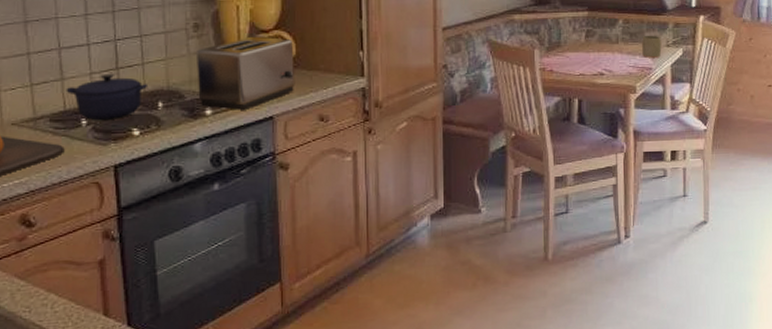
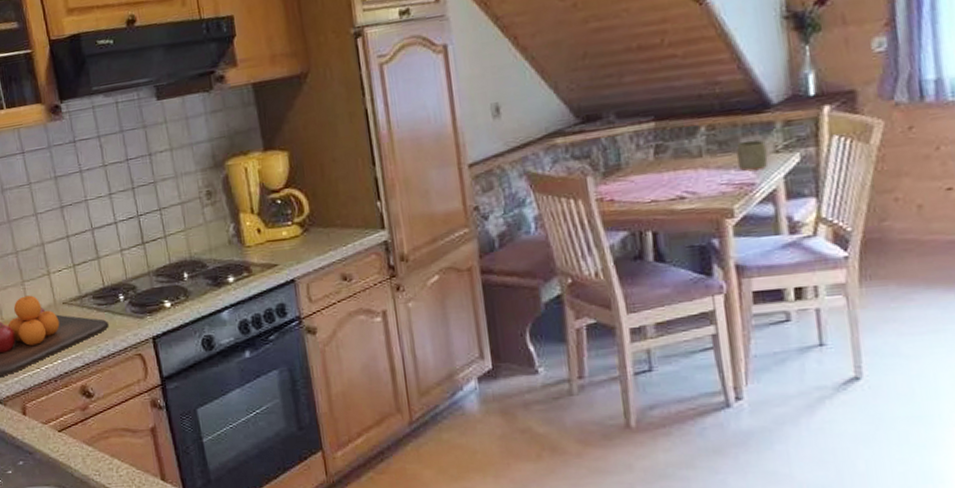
cooking pot: present [66,73,149,121] -> none [102,248,173,295]
toaster: present [195,36,295,110] -> none [211,196,313,275]

